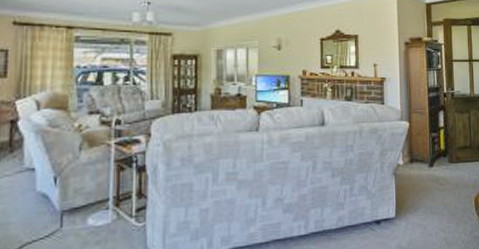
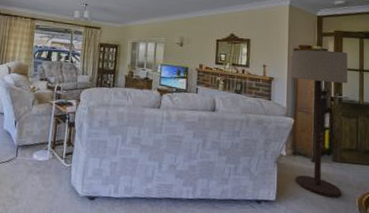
floor lamp: none [403,41,459,203] -> present [292,49,349,198]

